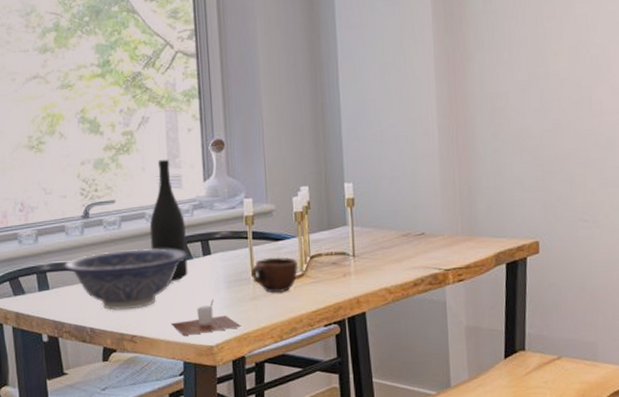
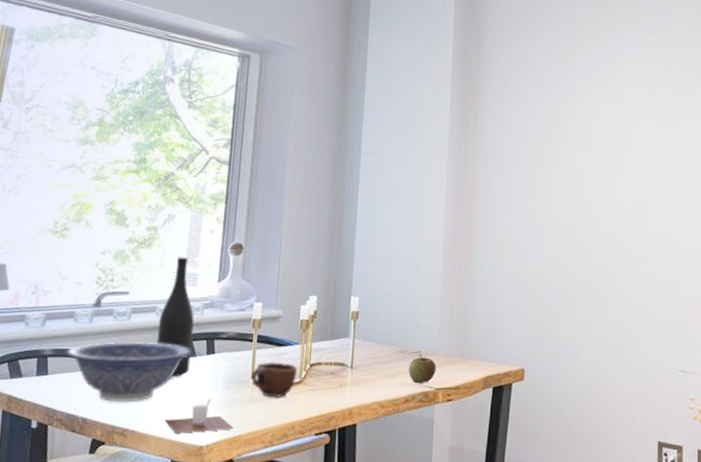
apple: none [414,236,443,266] -> present [408,354,436,383]

